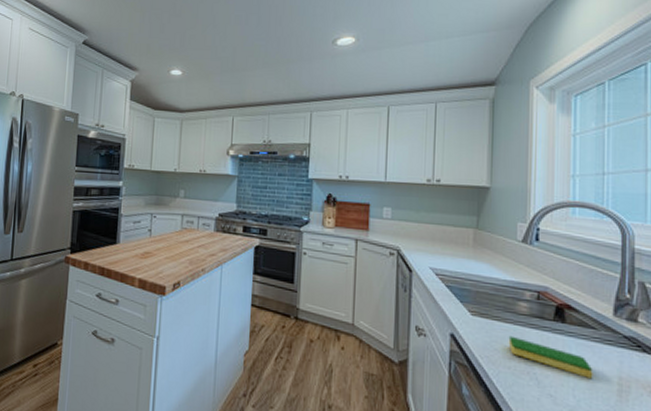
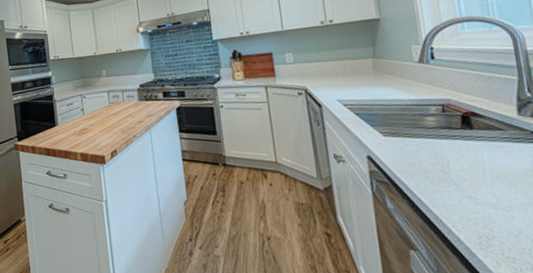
dish sponge: present [508,335,593,379] -> none [421,149,509,176]

